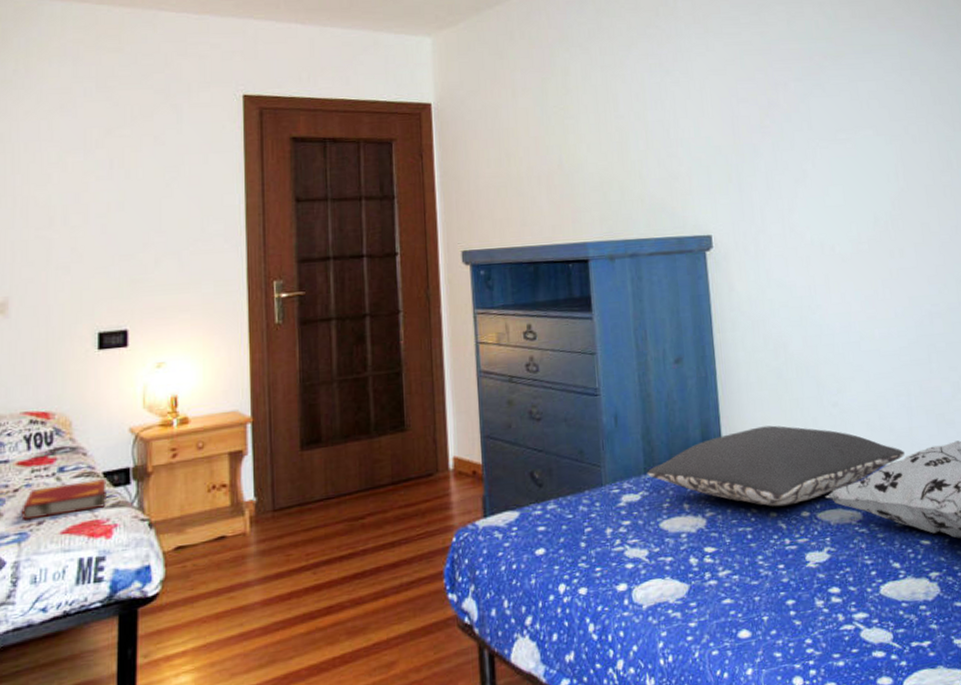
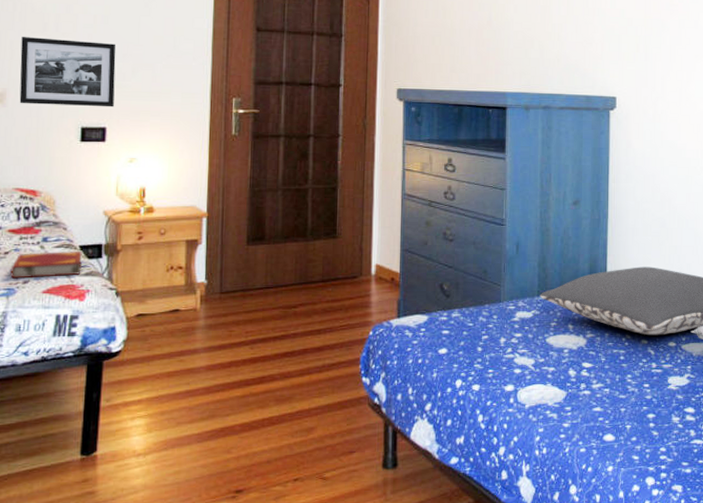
picture frame: none [23,232,135,313] -> present [19,37,116,107]

